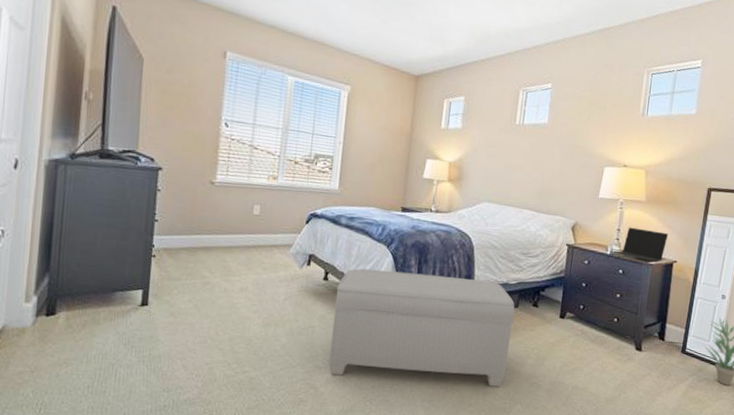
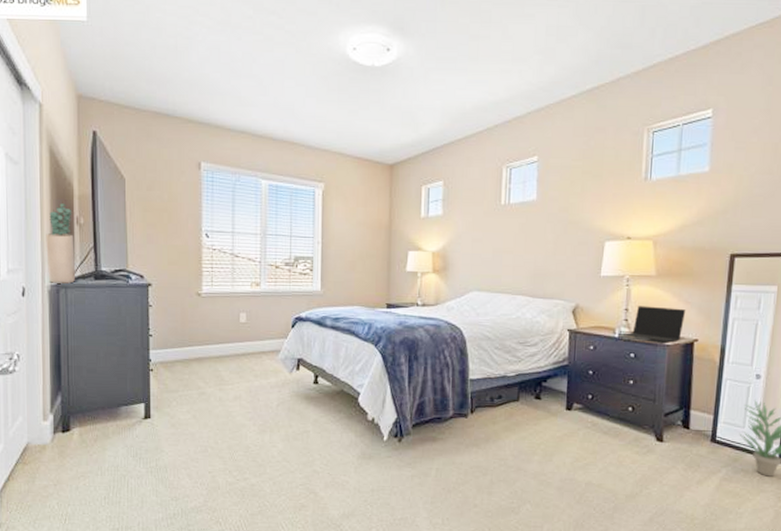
vase: none [46,73,81,161] -> present [46,201,76,285]
ottoman: present [329,268,515,387] -> none [326,369,516,486]

